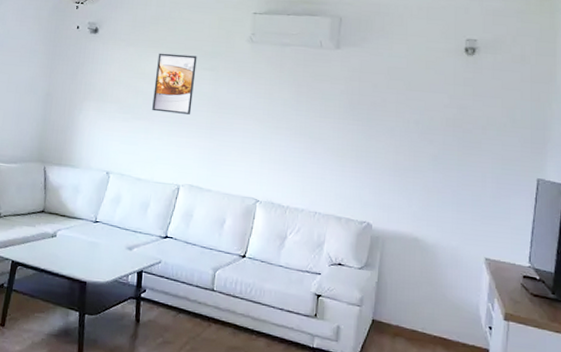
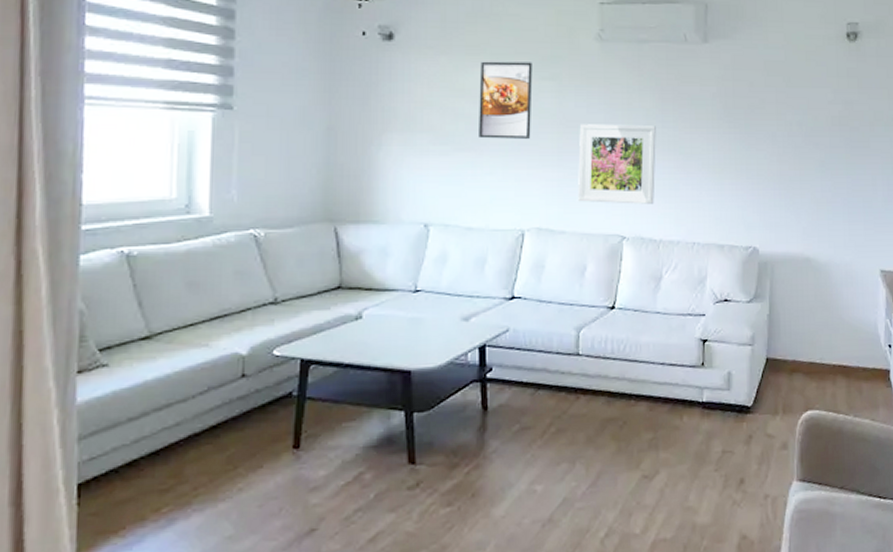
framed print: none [223,107,291,176] -> present [578,124,656,204]

